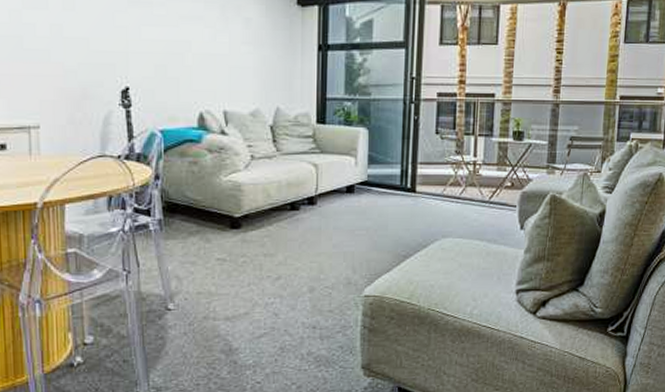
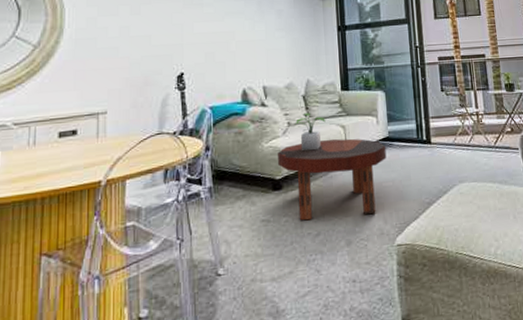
coffee table: none [238,178,363,263] -> present [278,138,387,221]
potted plant: none [259,146,297,189] -> present [294,112,327,151]

